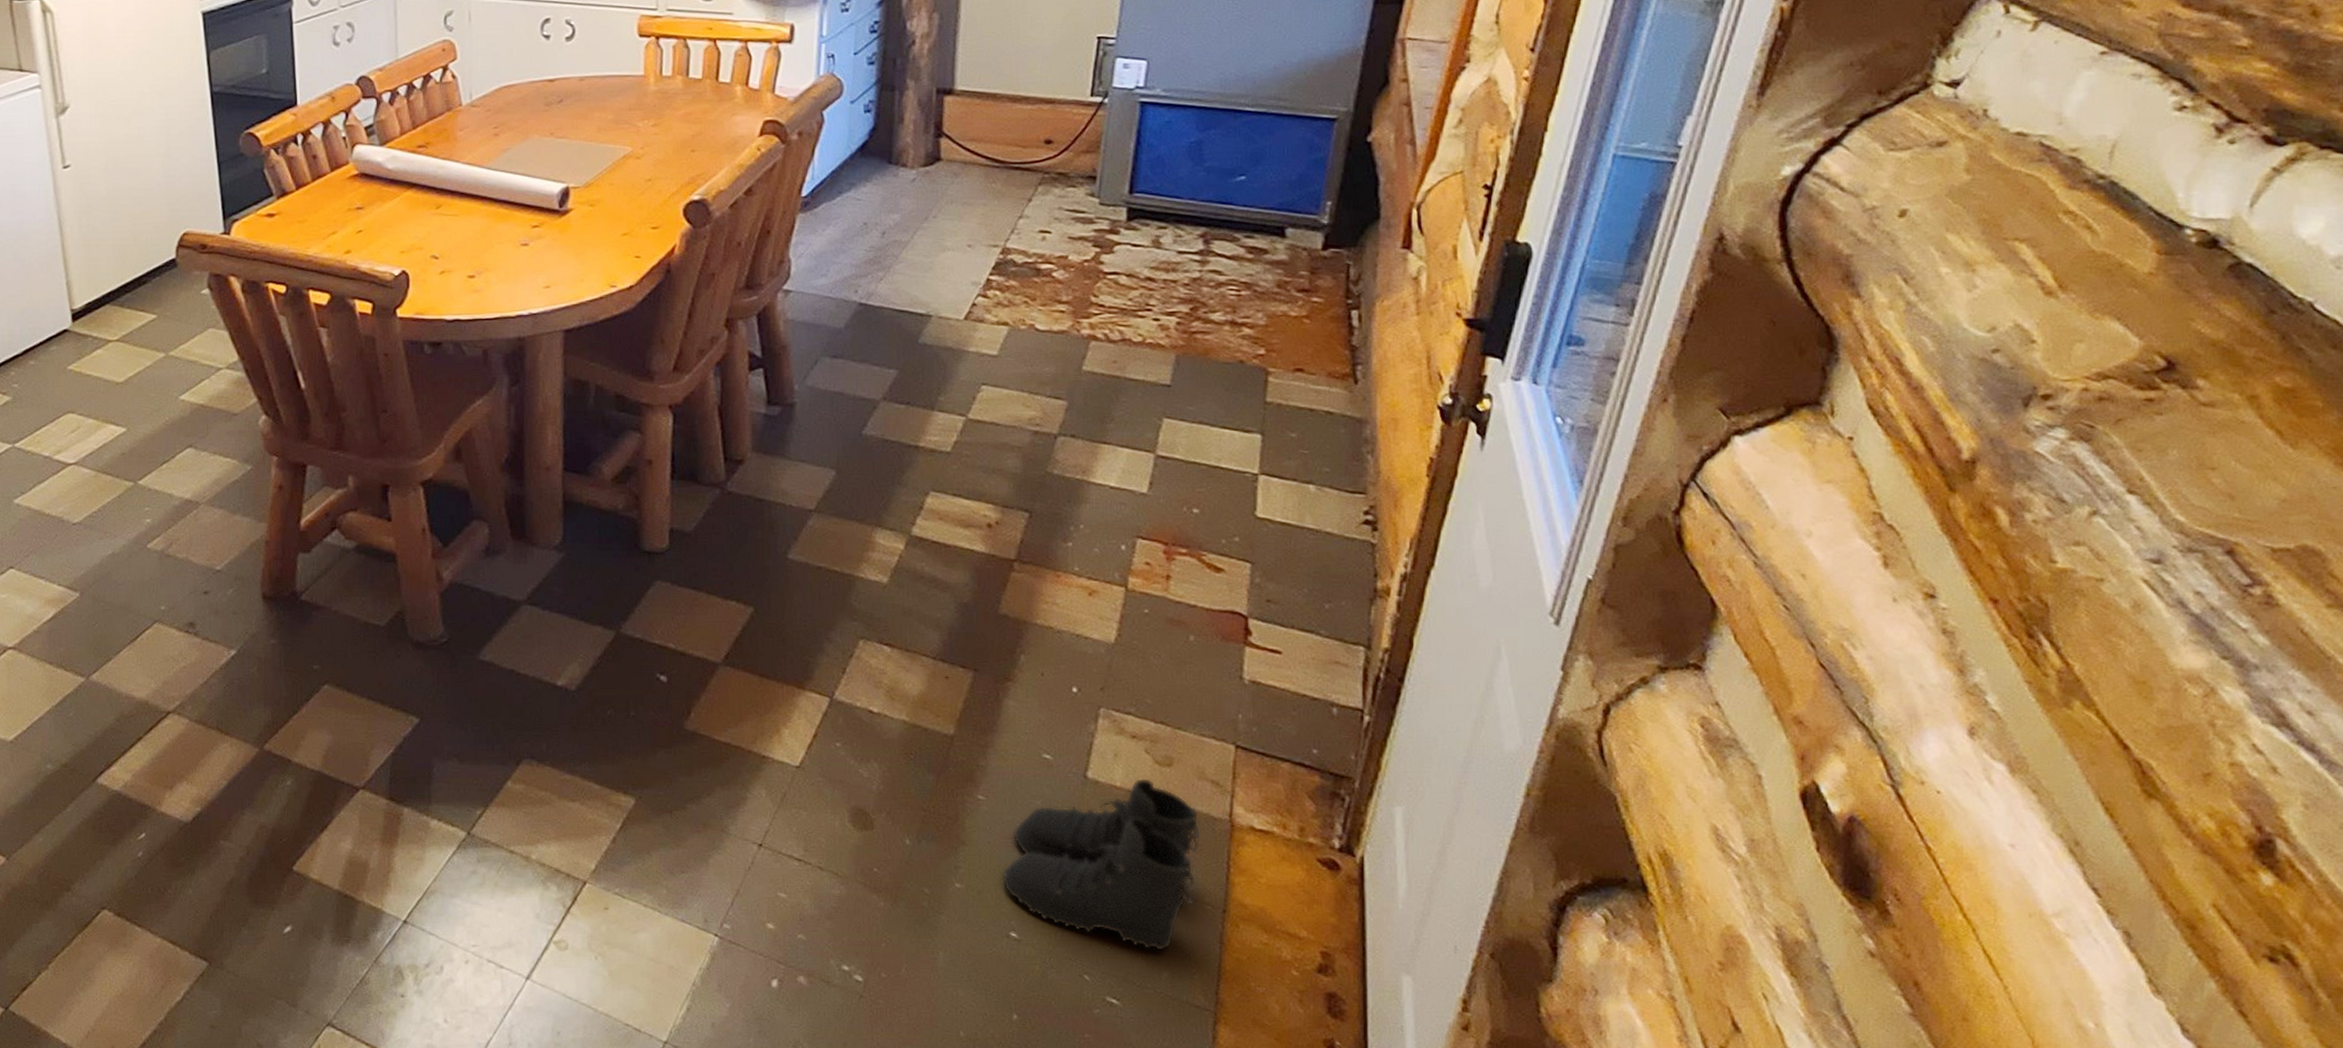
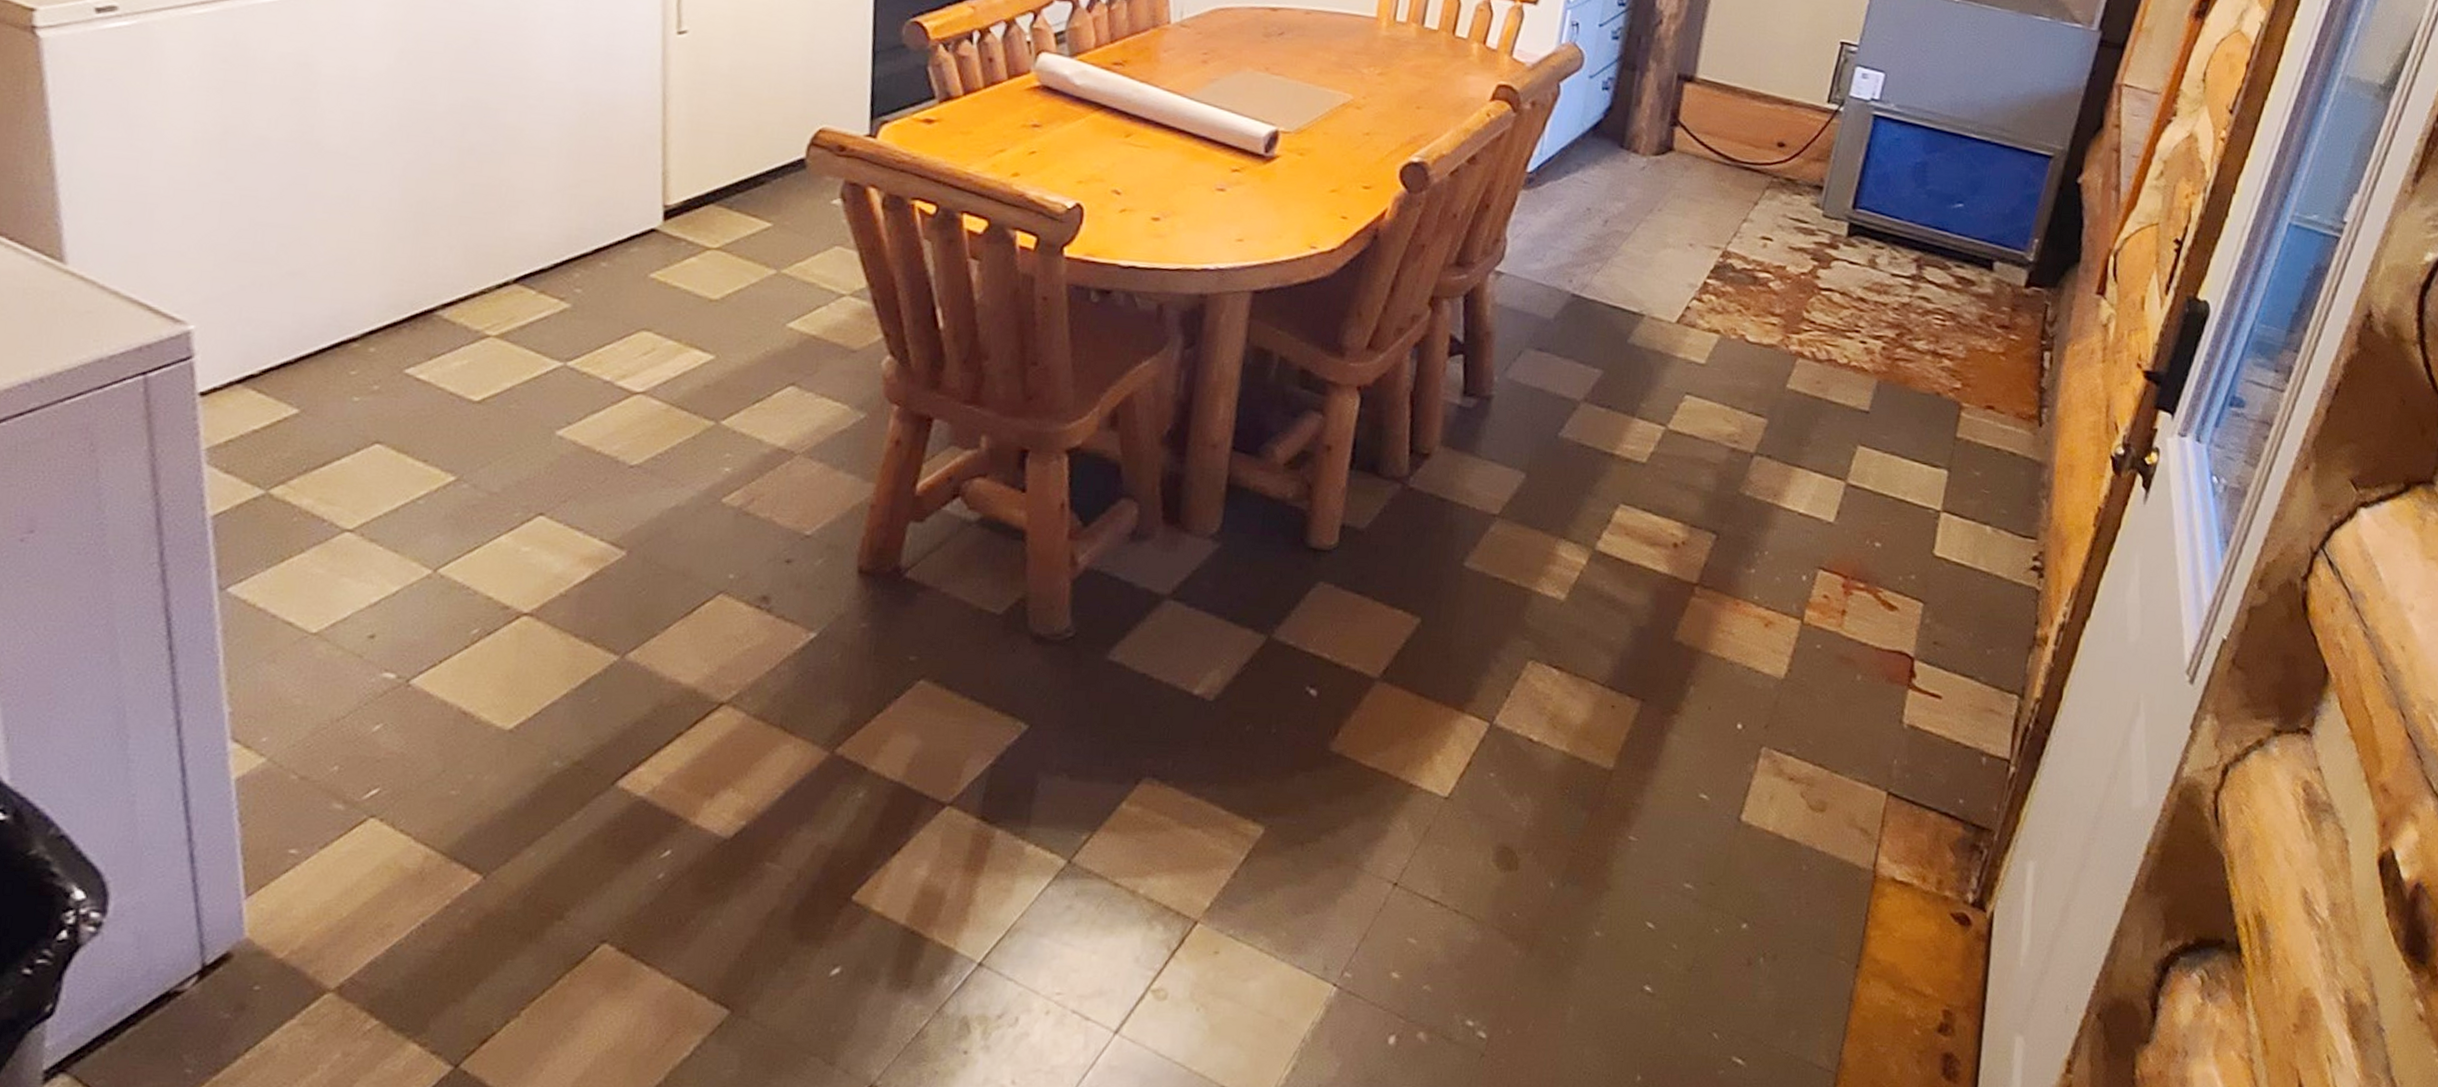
boots: present [1001,777,1202,951] -> none [1642,822,1845,1008]

